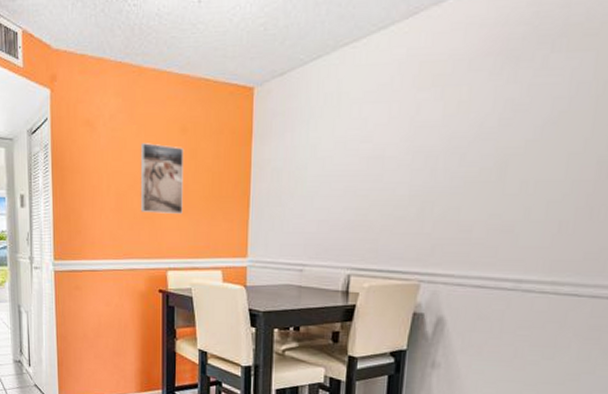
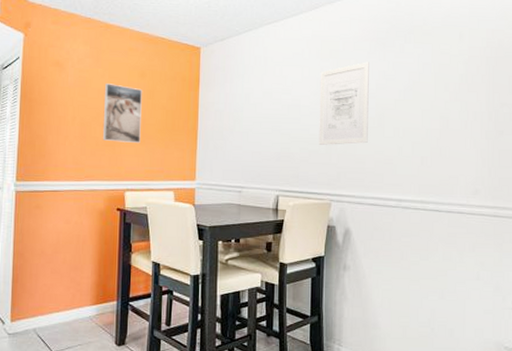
wall art: none [407,87,491,209] -> present [319,62,369,145]

